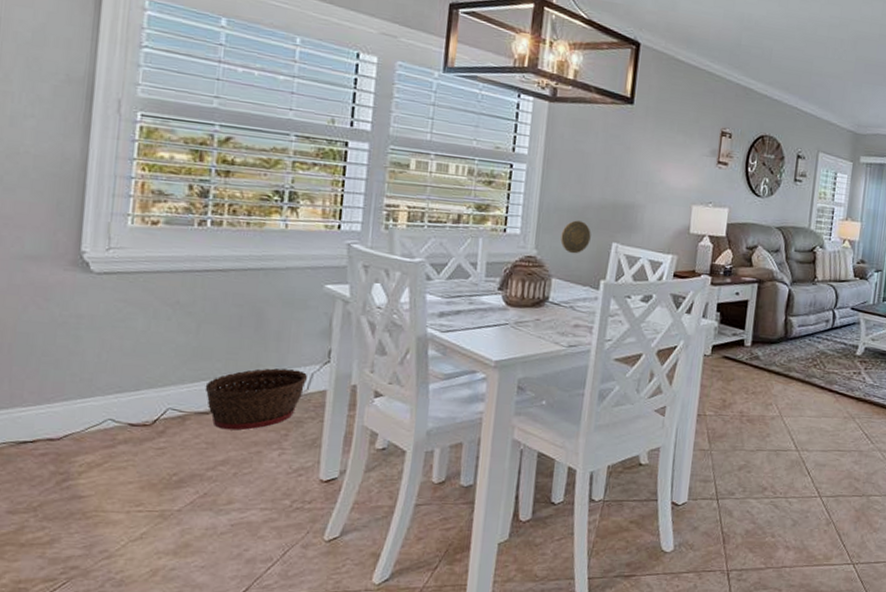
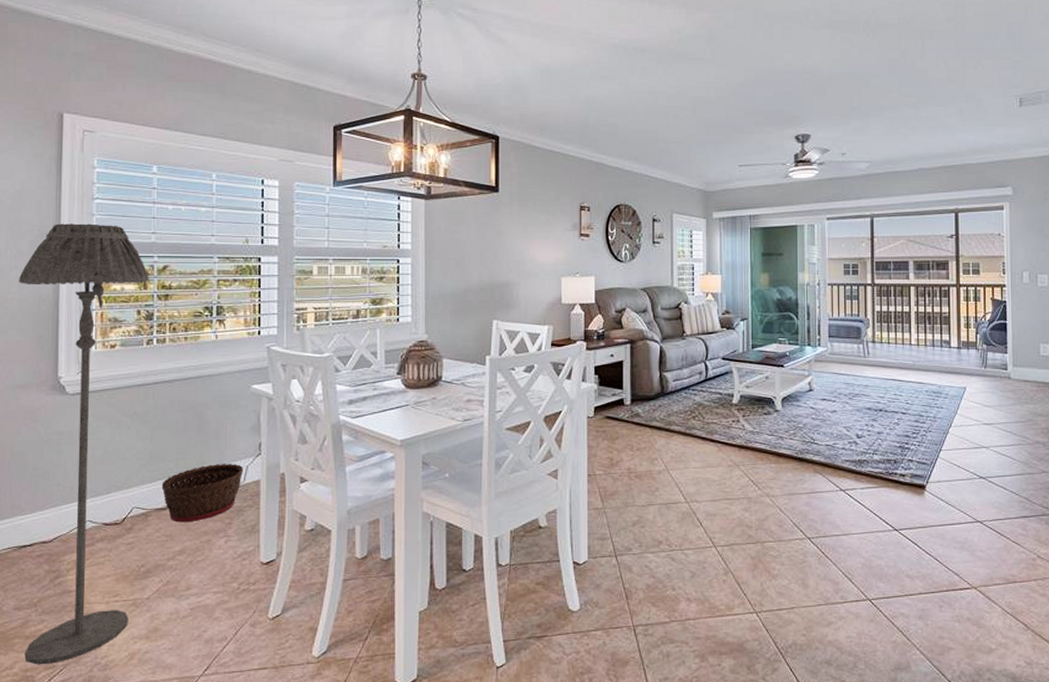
floor lamp: none [17,70,207,577] -> present [19,223,149,665]
decorative plate: present [560,220,591,254] -> none [447,304,473,335]

